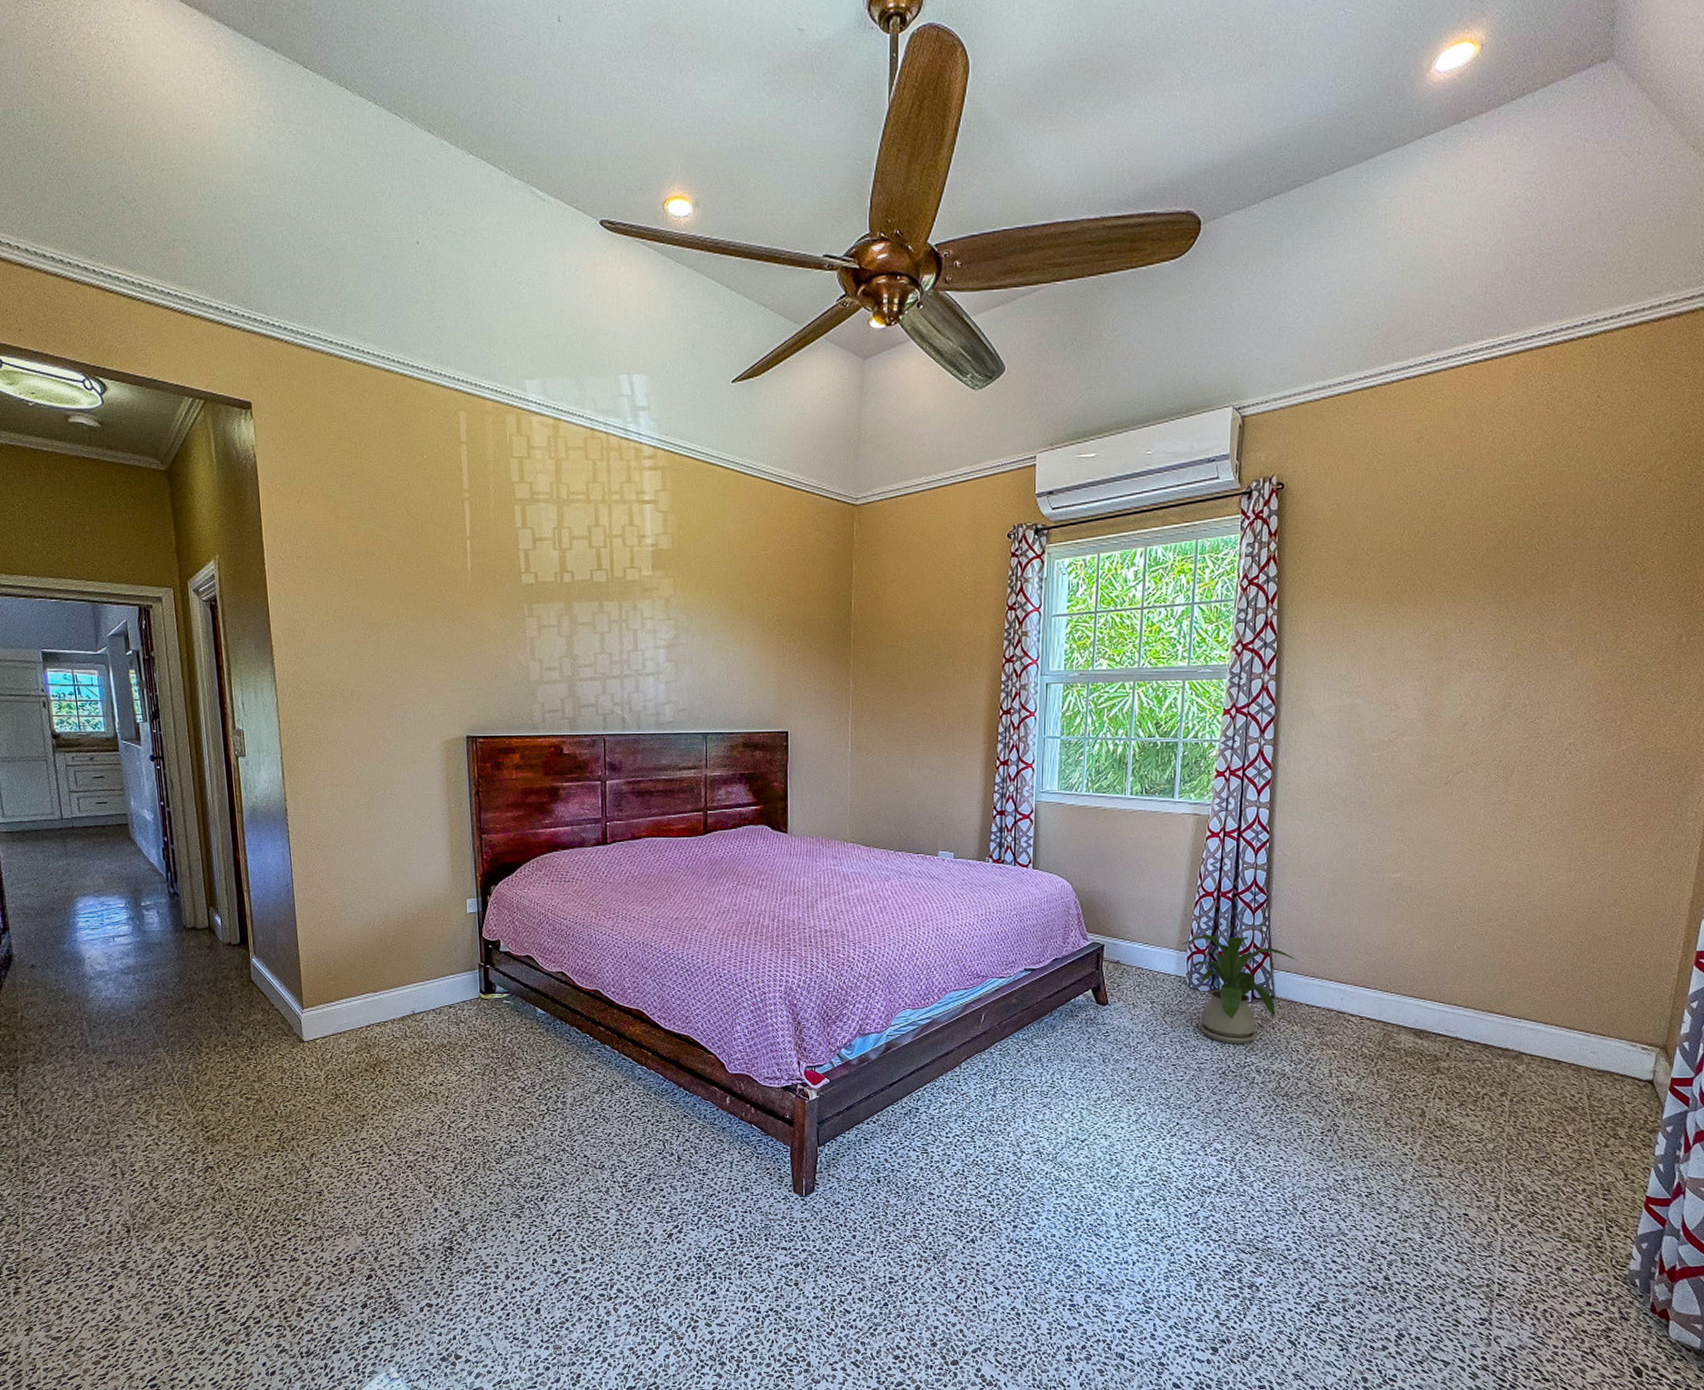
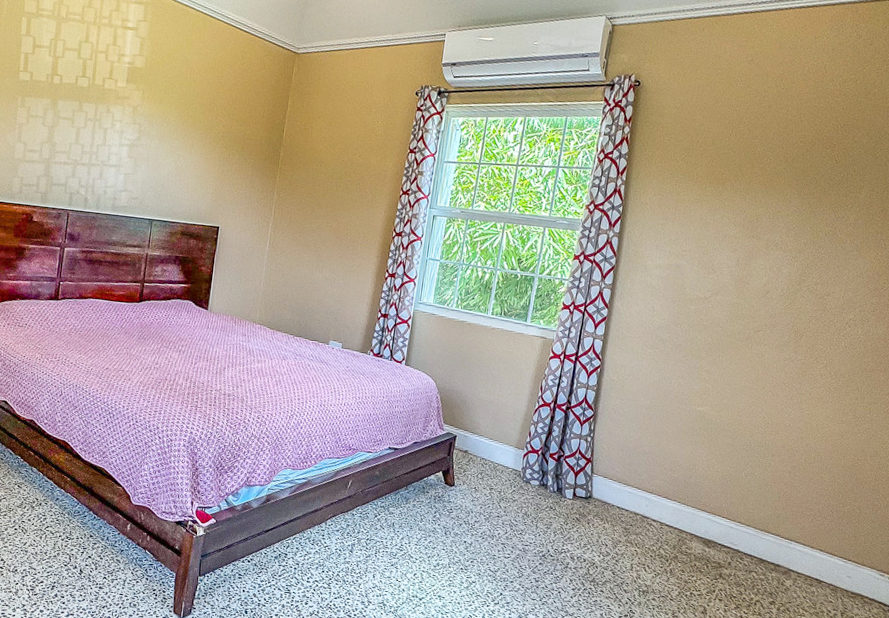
house plant: present [1182,934,1295,1044] -> none [520,437,612,534]

